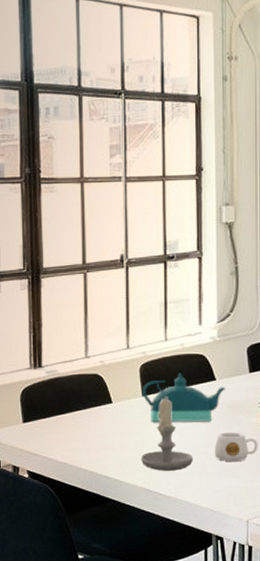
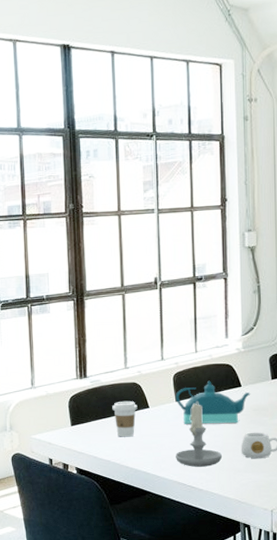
coffee cup: none [70,395,99,436] -> present [112,401,138,437]

